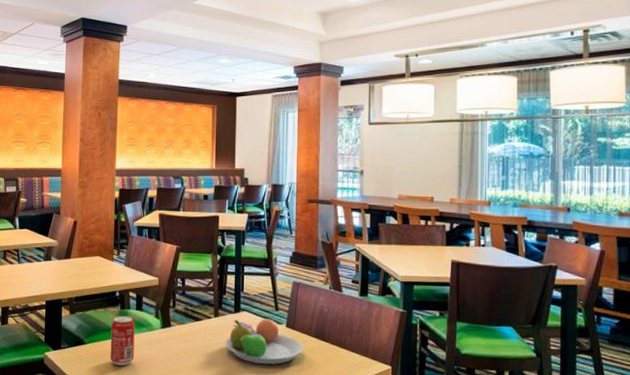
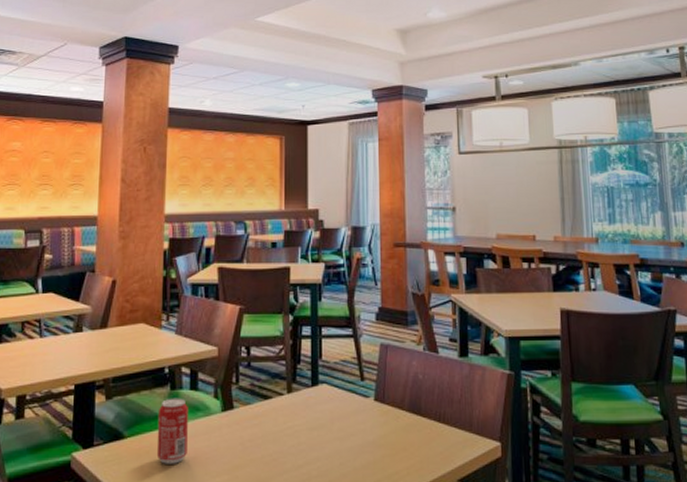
fruit bowl: present [226,318,304,365] -> none [302,390,396,451]

